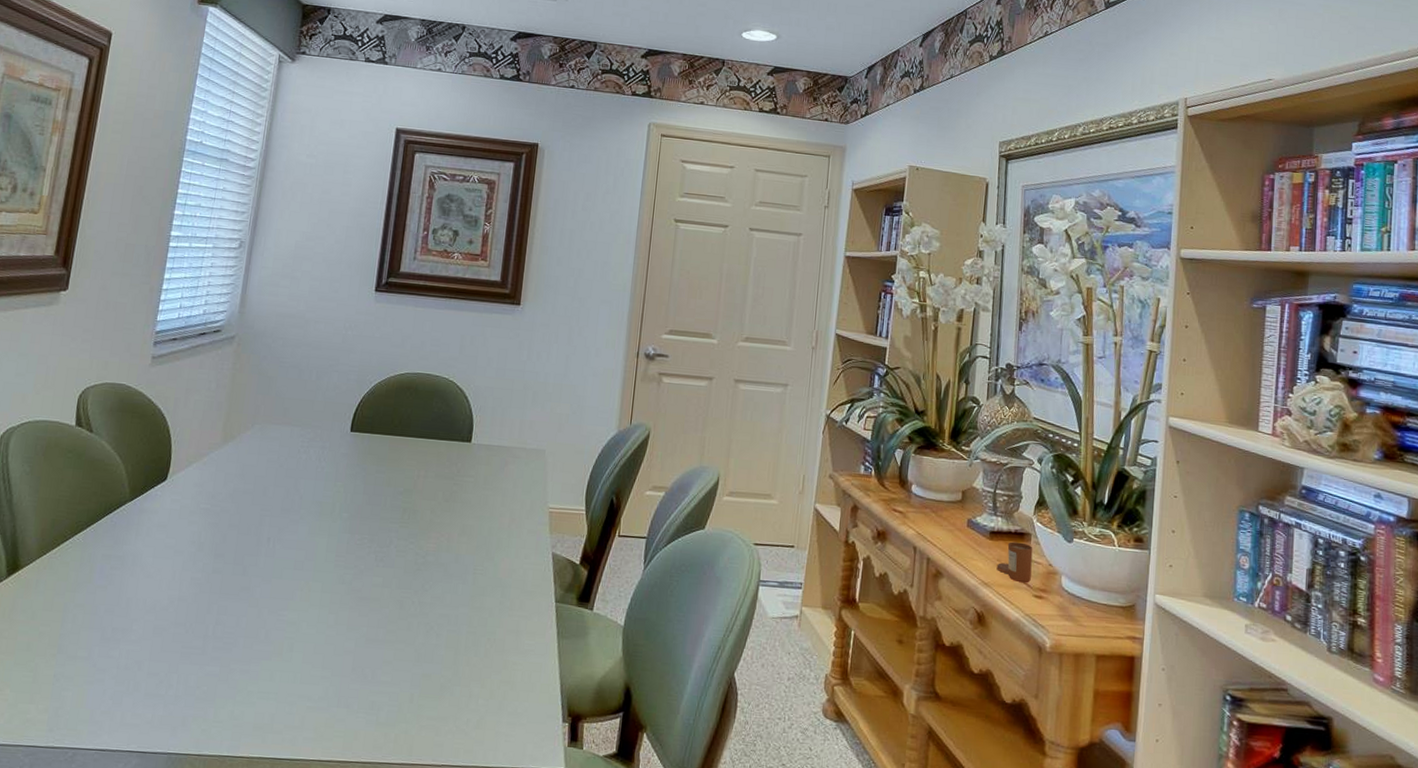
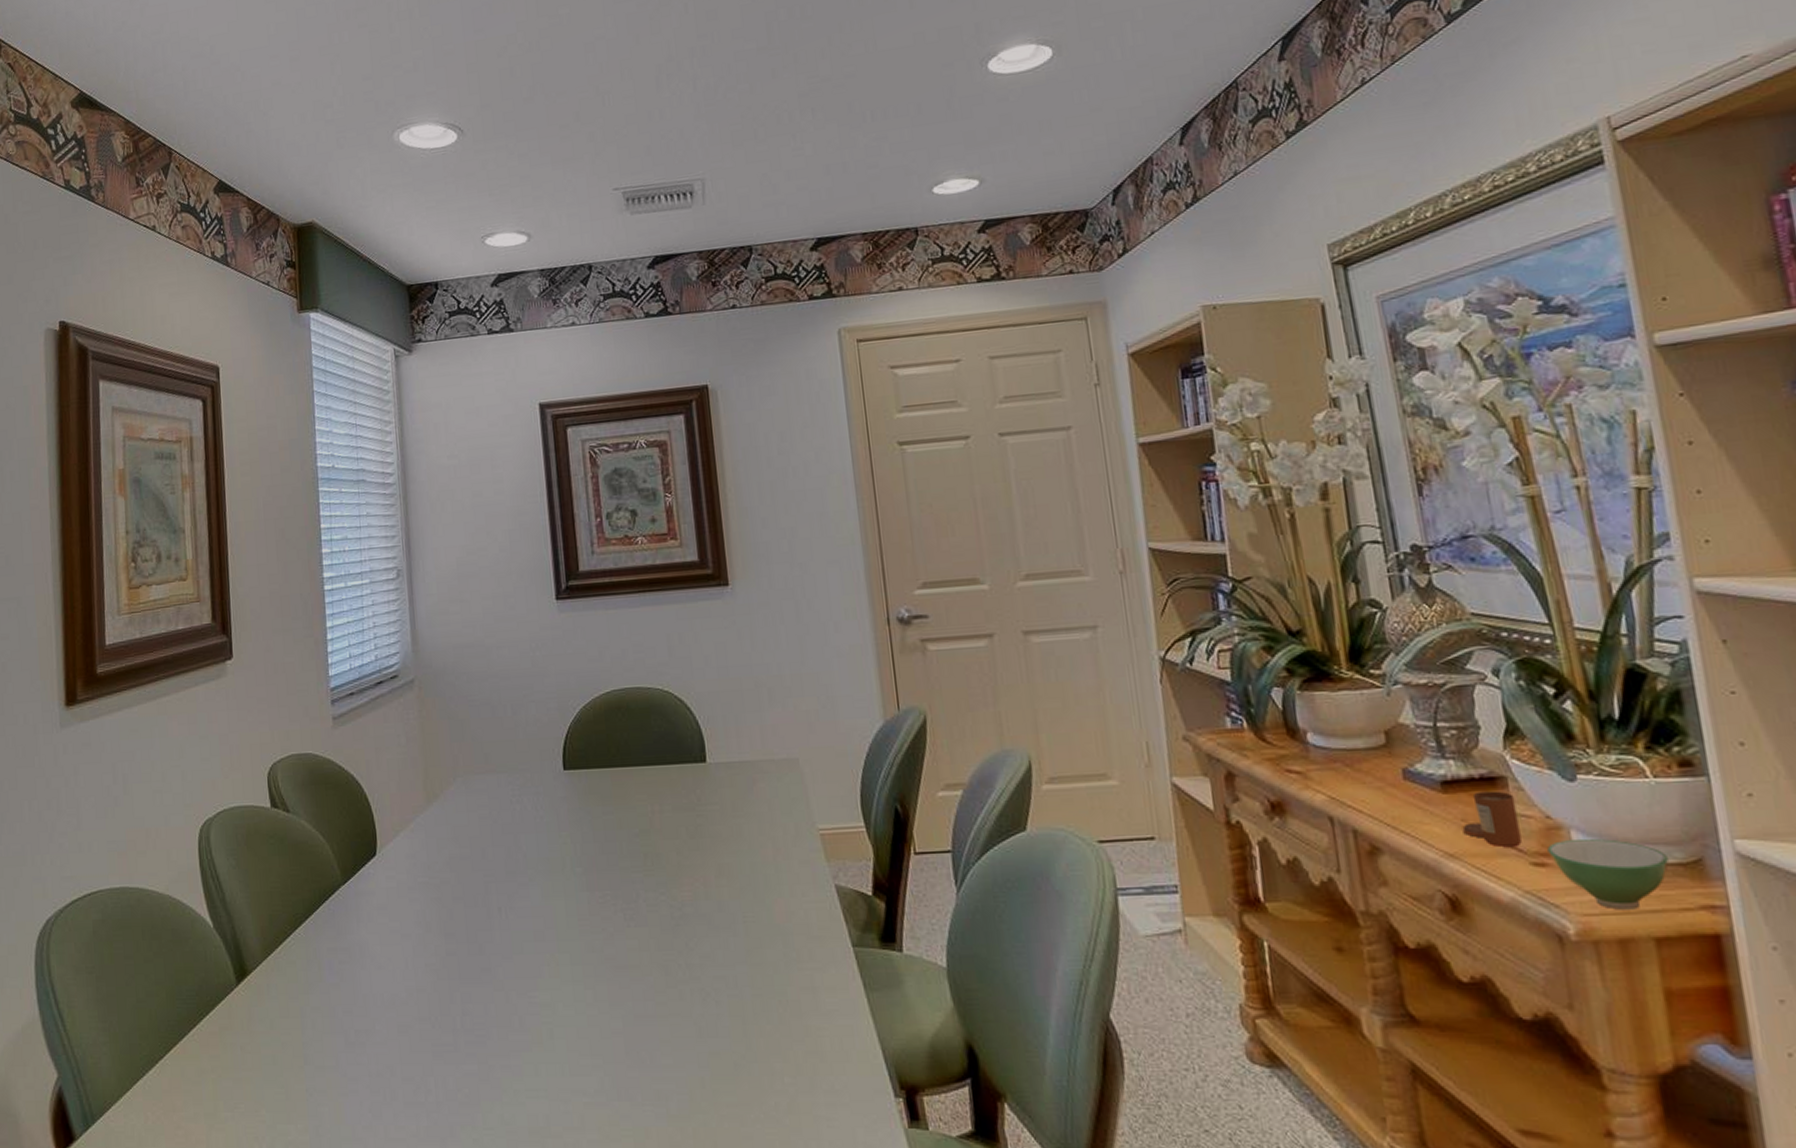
bowl: none [1045,582,1116,634] -> present [1547,838,1670,910]

